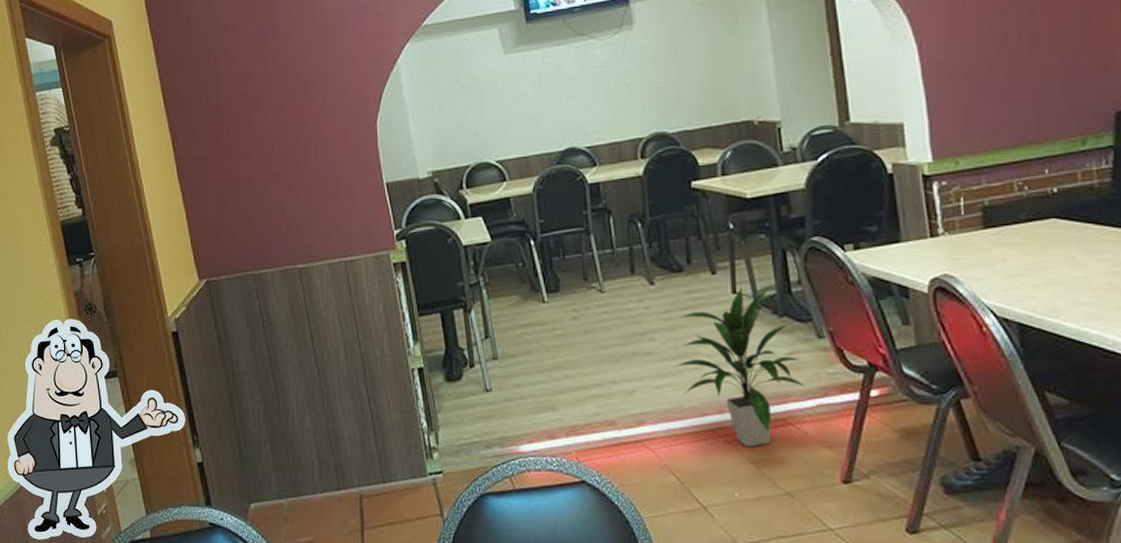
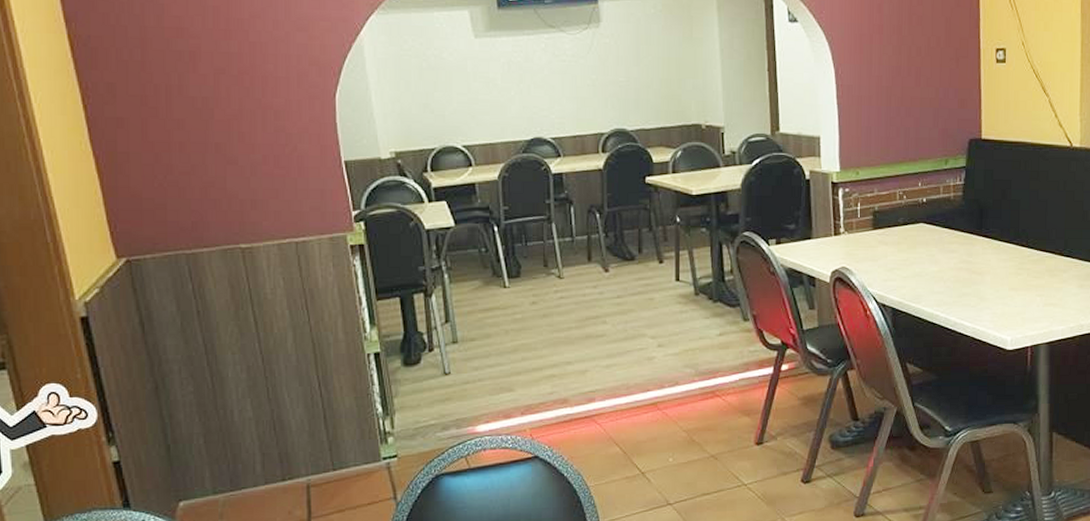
indoor plant: present [673,285,807,447] -> none [622,274,733,418]

